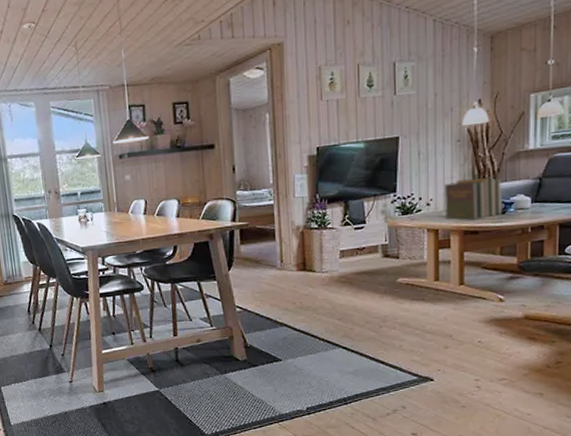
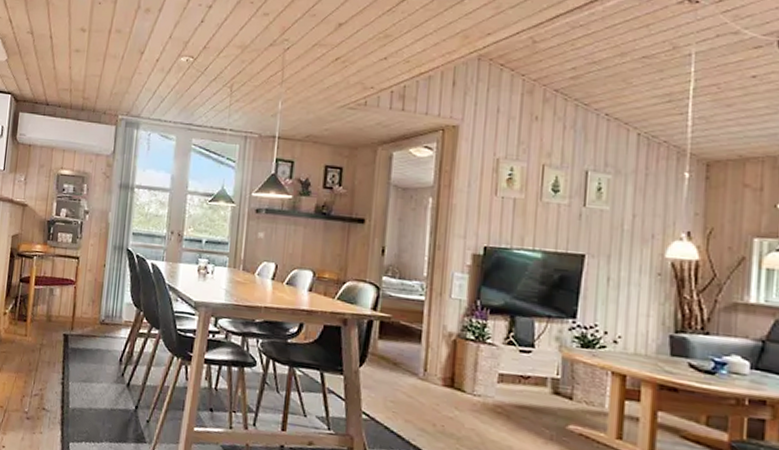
books: present [443,177,503,220] -> none [635,320,713,376]

